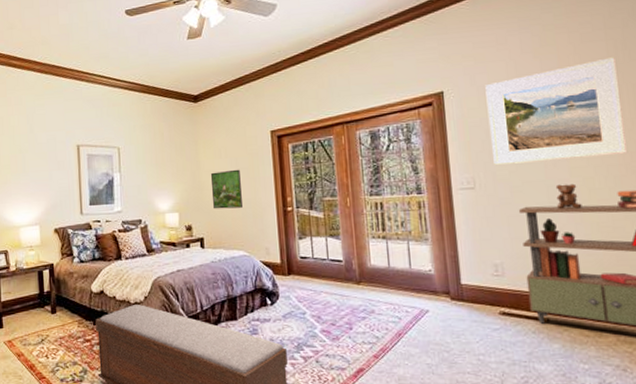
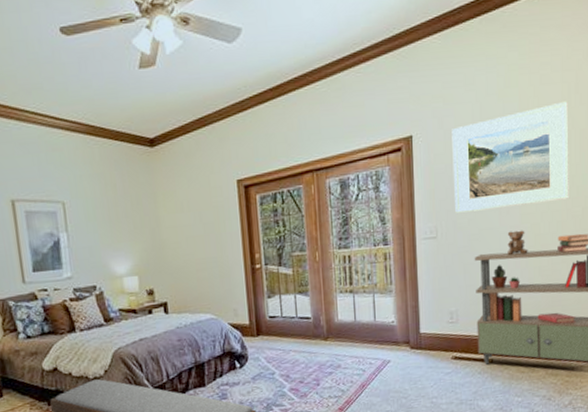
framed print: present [210,169,242,209] -> none [172,224,208,270]

